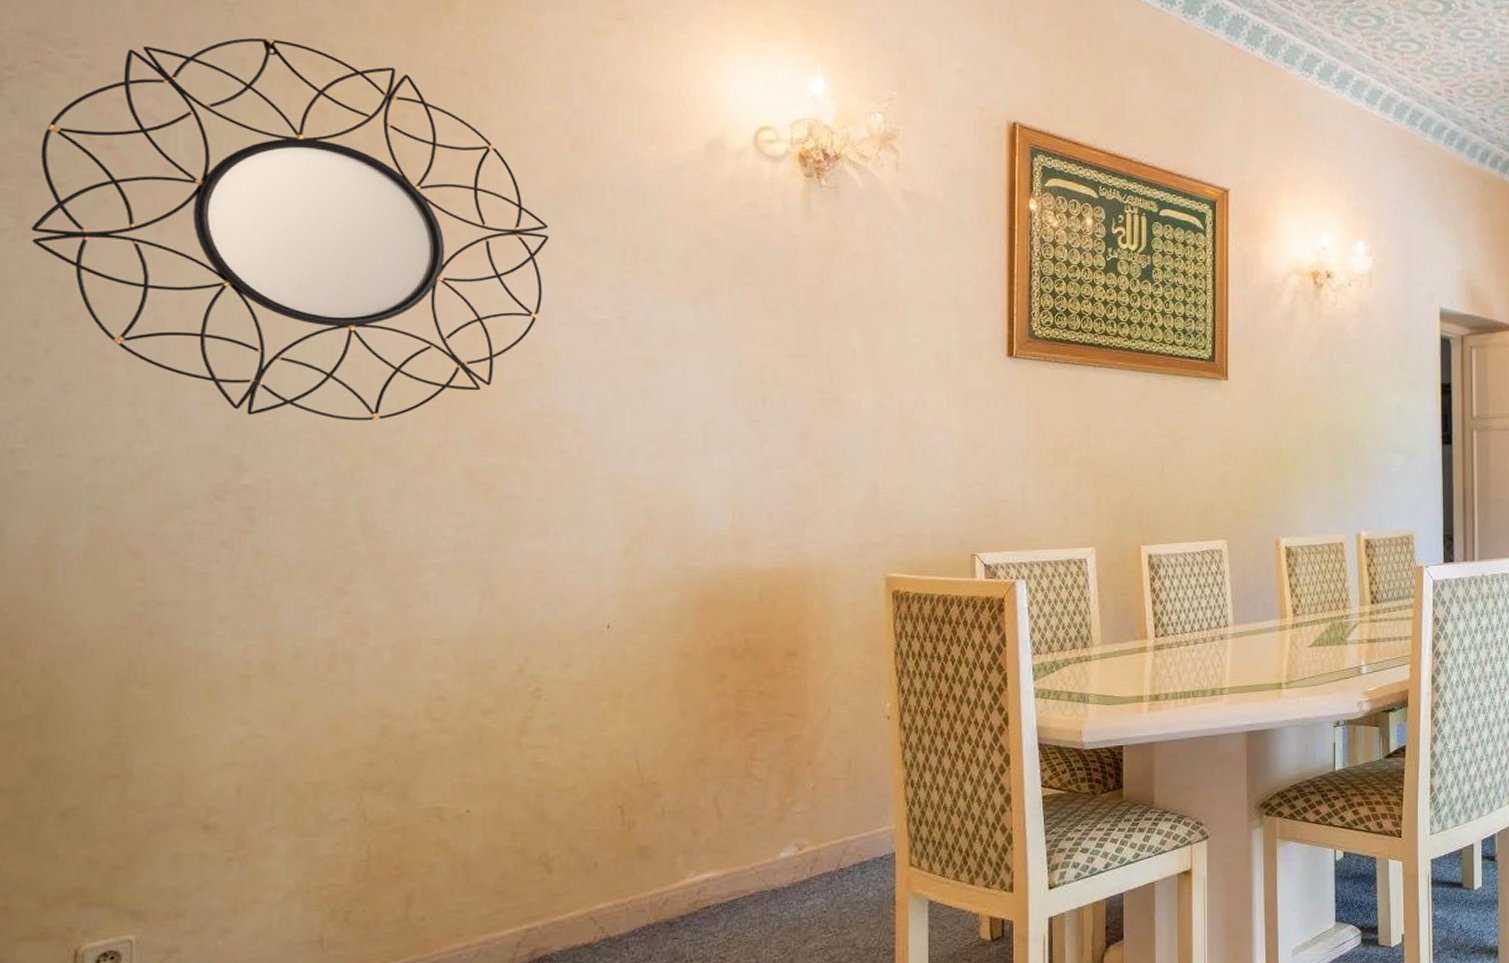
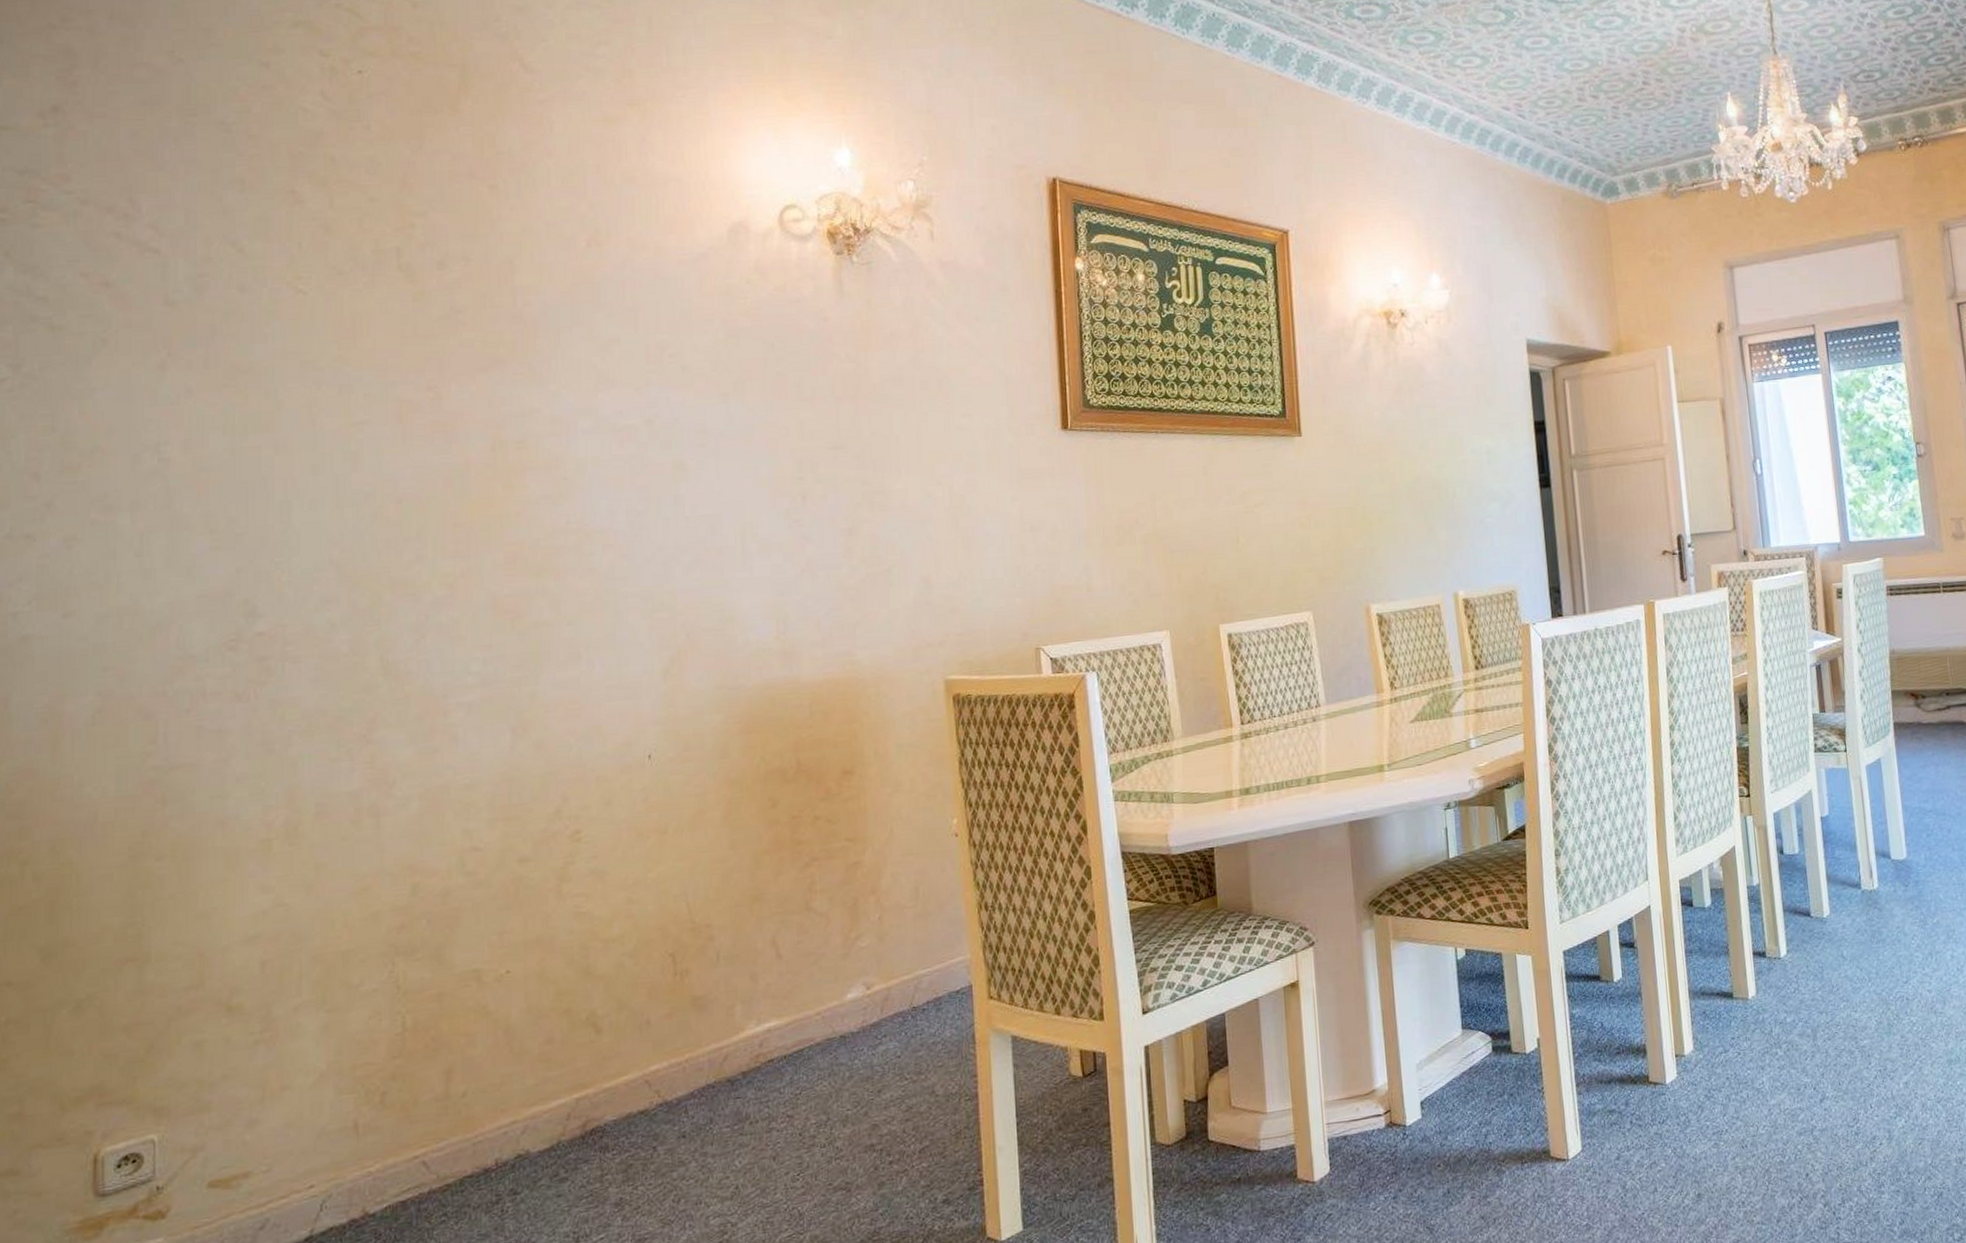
home mirror: present [31,37,549,421] -> none [28,156,568,557]

